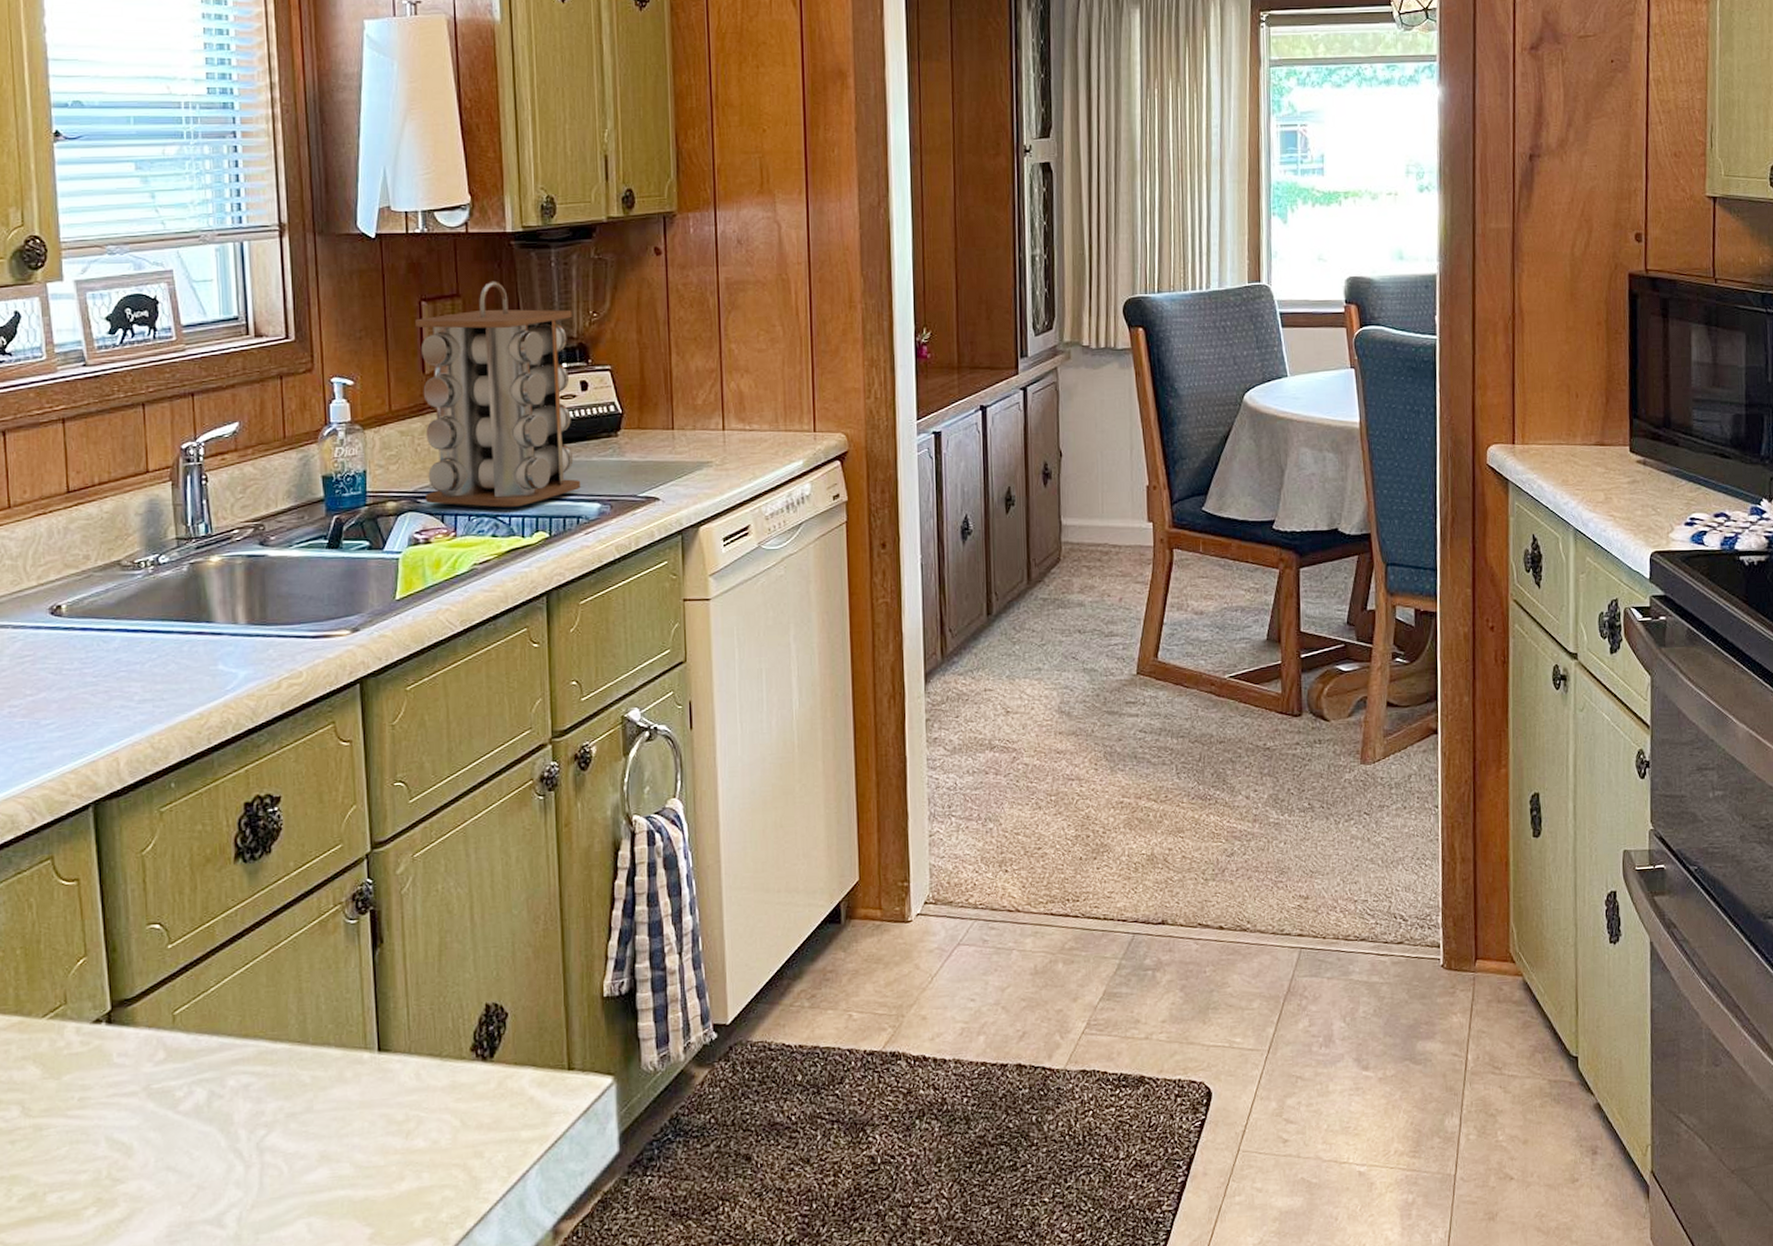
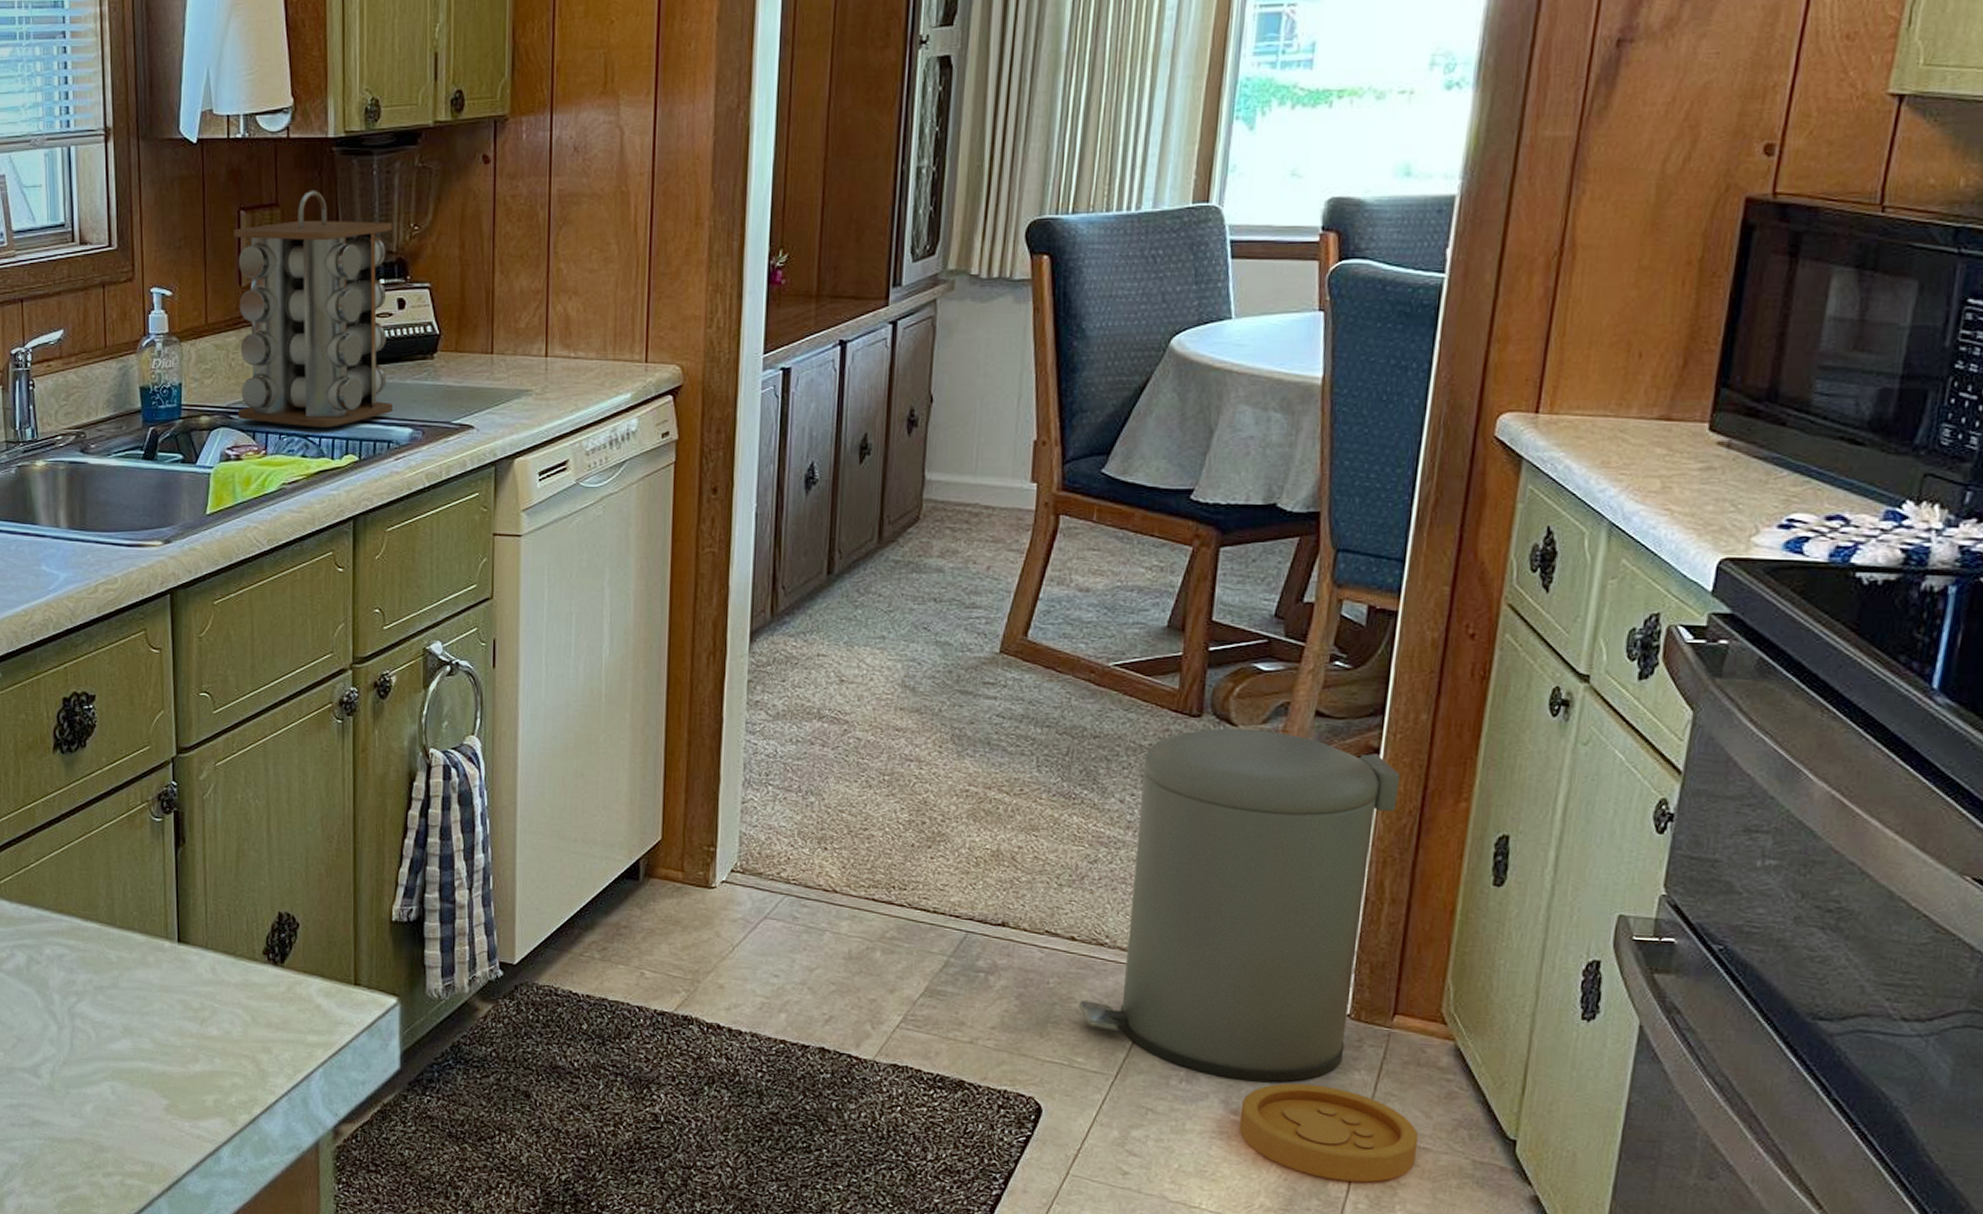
pedal bin: none [1231,722,1456,1038] -> present [1078,728,1400,1082]
pet bowl: none [1370,1032,1508,1117] -> present [1239,1083,1419,1183]

